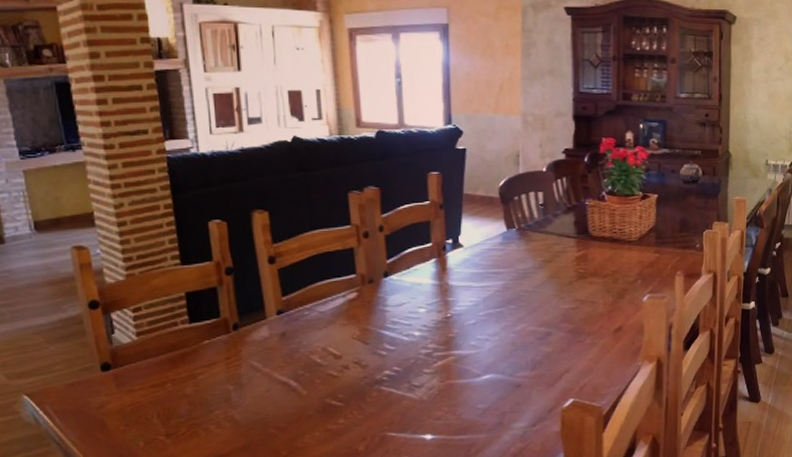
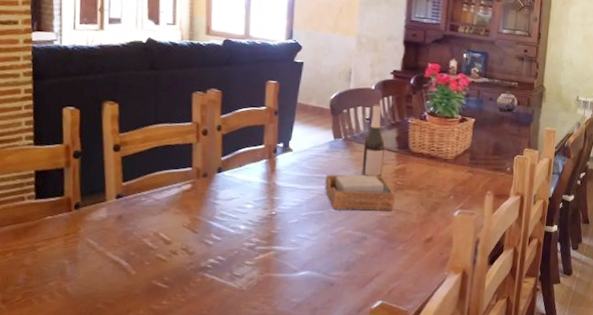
napkin holder: none [501,265,578,306] -> present [325,174,395,211]
wine bottle: none [539,188,563,268] -> present [361,104,385,177]

